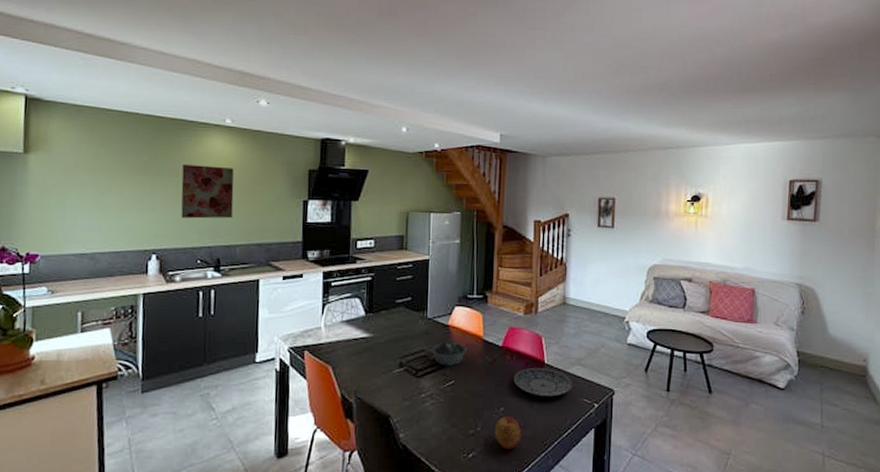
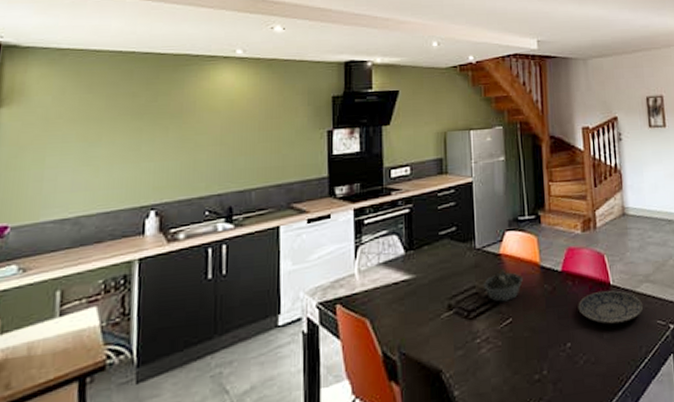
wall art: present [181,165,234,219] -> none [185,102,247,165]
apple: present [494,417,522,450] -> none [562,352,594,394]

